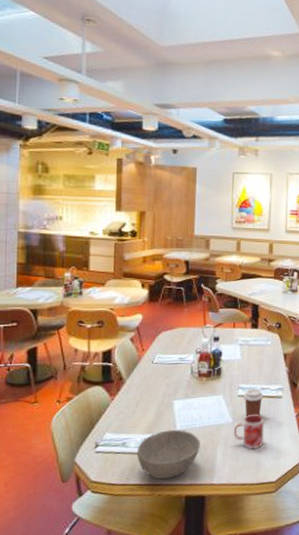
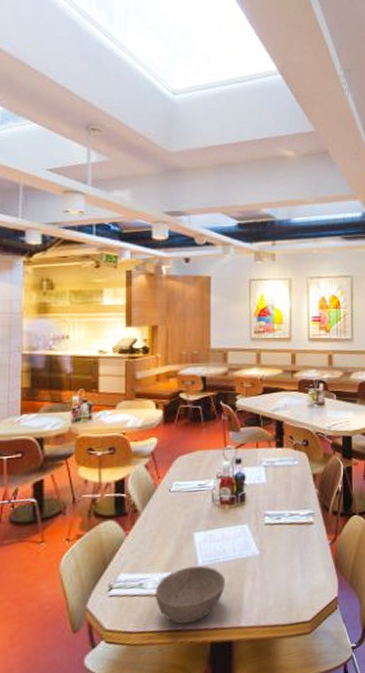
mug: present [234,413,265,450] -> none [262,543,296,585]
coffee cup: present [244,388,264,417] -> none [271,514,293,547]

